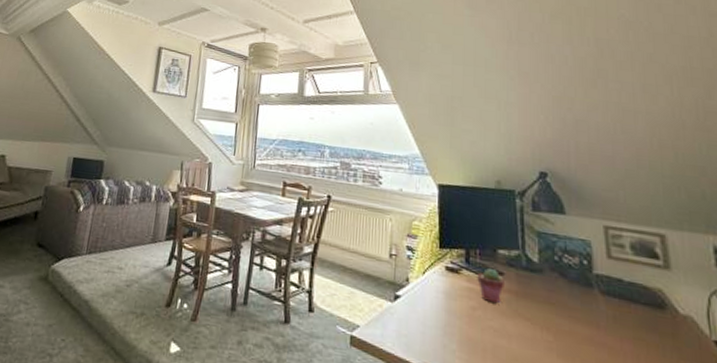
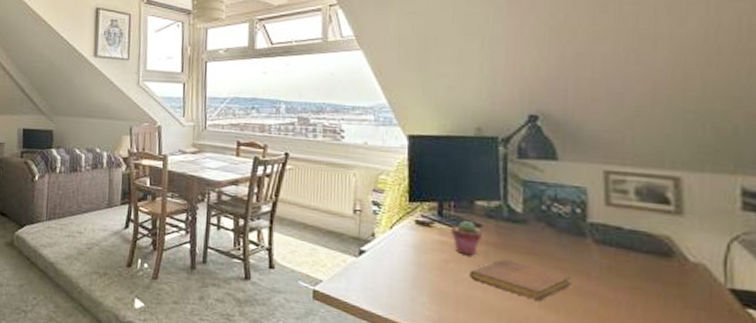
notebook: none [495,306,584,350] -> present [469,258,572,301]

